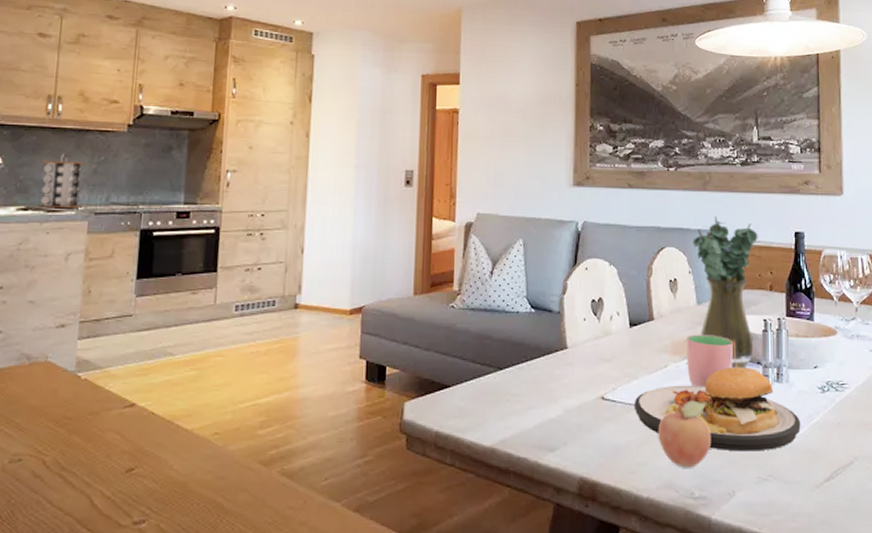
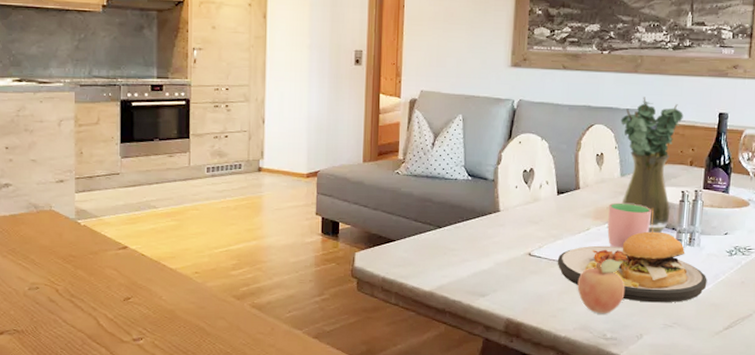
spice rack: present [38,153,86,209] -> none [29,31,68,81]

